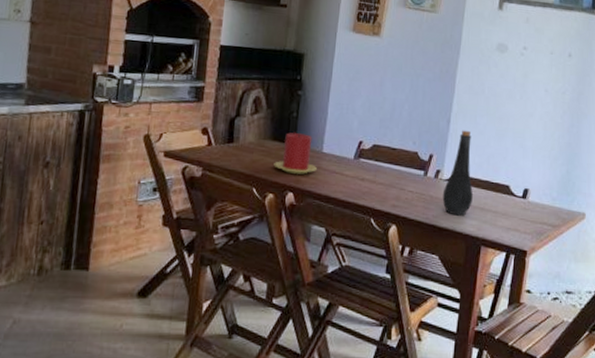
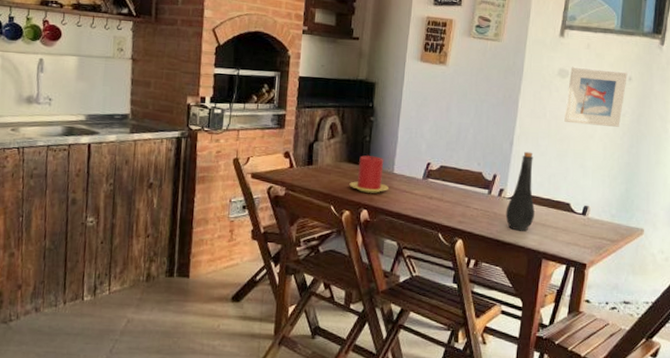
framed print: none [503,41,567,105] -> present [564,66,628,127]

